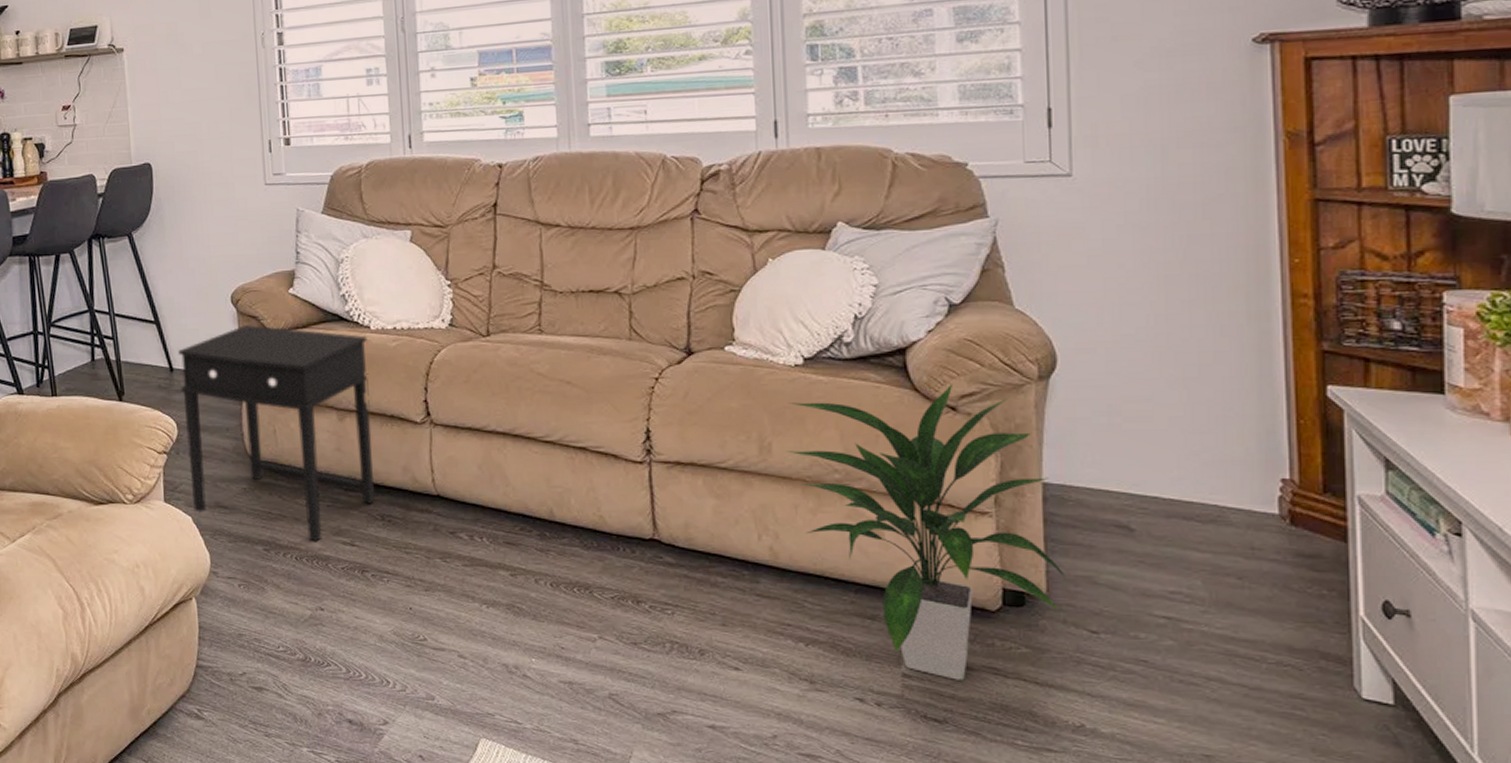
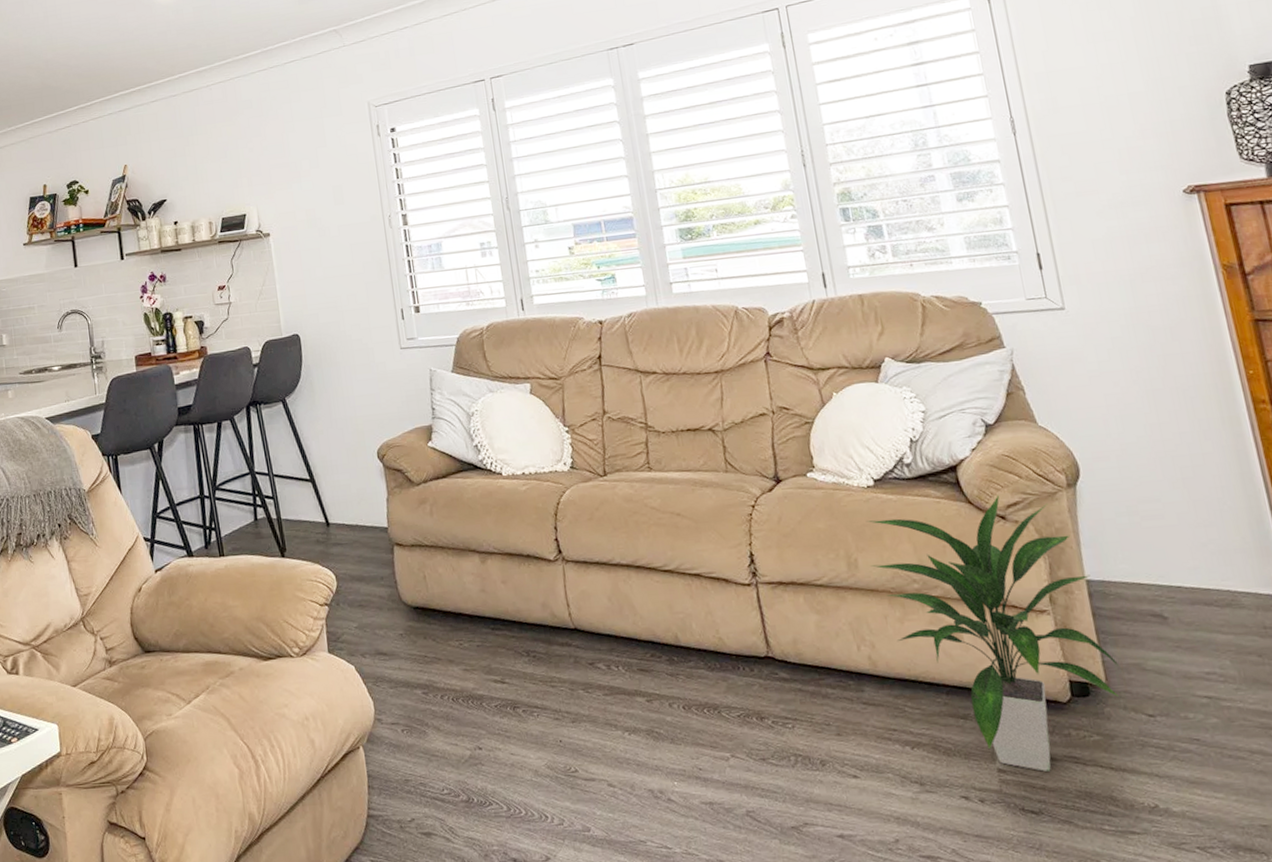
side table: present [178,325,375,542] -> none [333,478,519,682]

